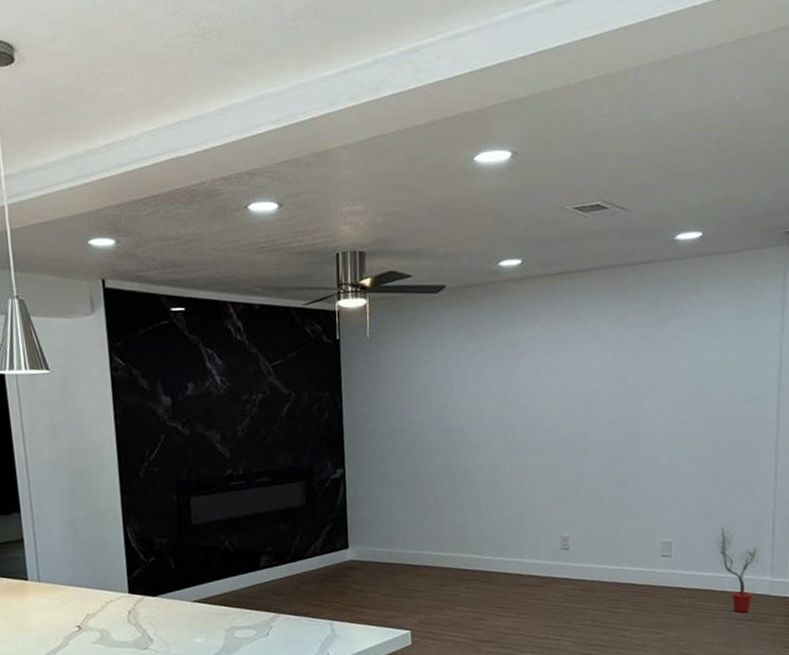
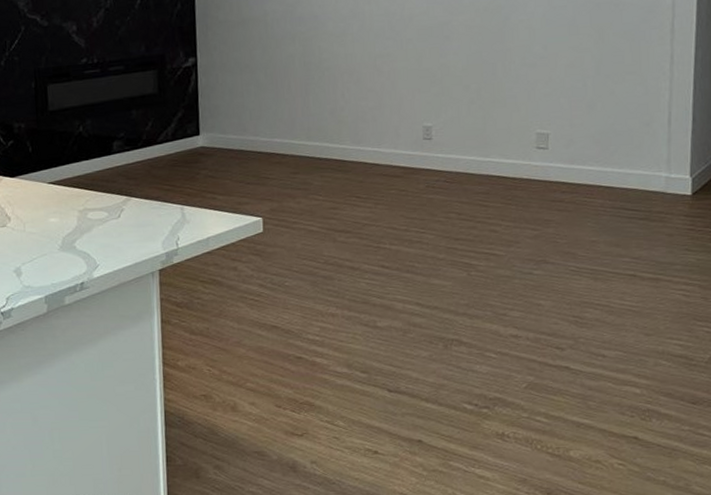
potted tree: present [713,527,761,613] -> none [598,118,654,211]

